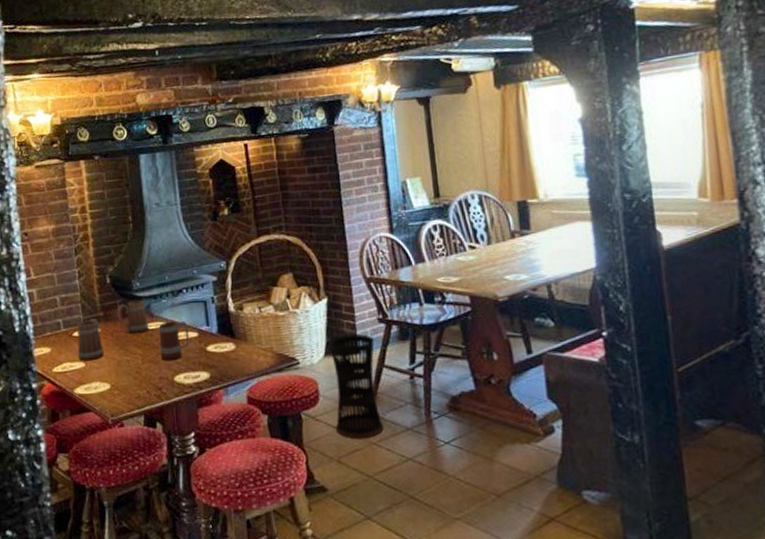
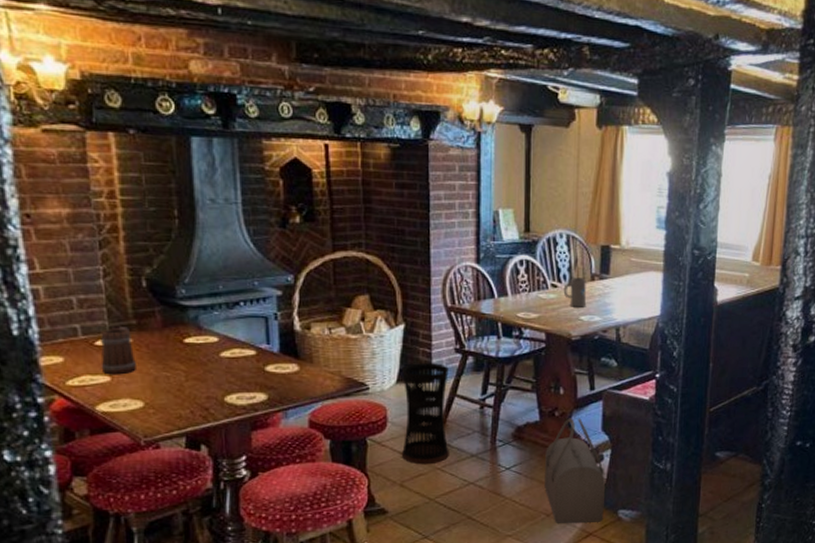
beer mug: present [117,299,150,334] -> none [154,309,197,348]
beer mug: present [158,321,189,361] -> none [207,337,245,380]
beer mug: none [482,236,510,267] -> present [563,277,587,307]
handbag: none [486,385,565,505] -> present [544,418,606,523]

